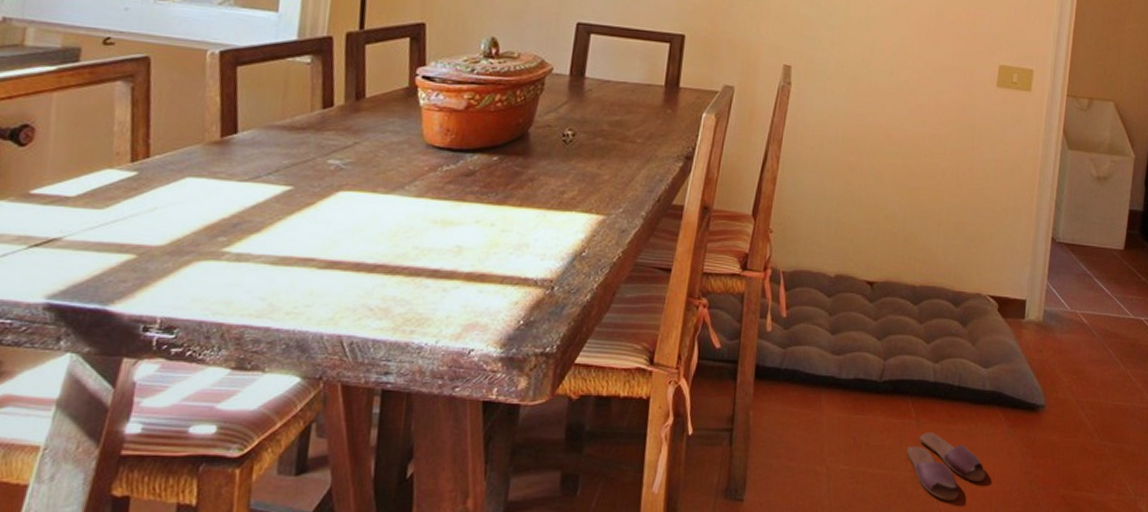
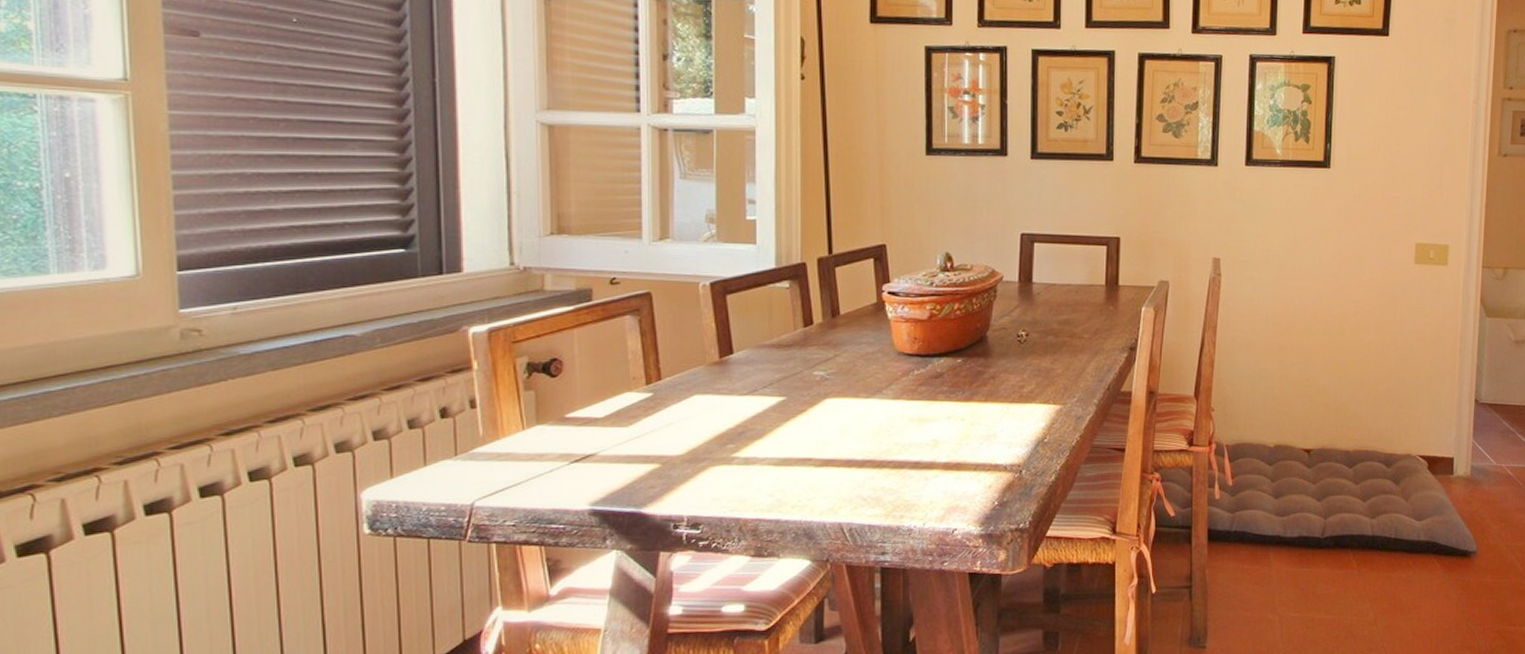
slippers: present [907,431,986,502] -> none [1351,579,1425,641]

